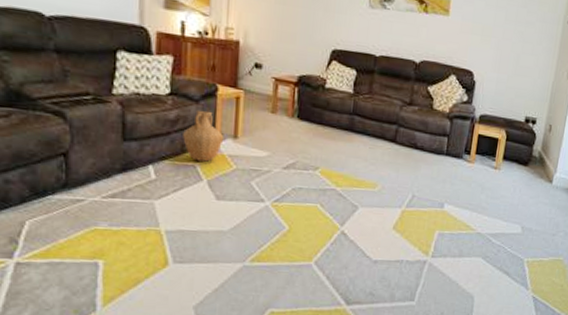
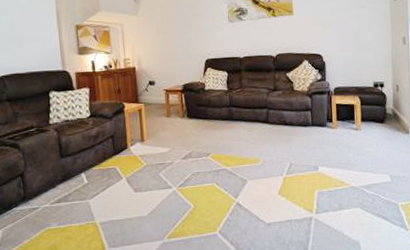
vase: present [183,110,224,162] -> none [103,124,134,164]

